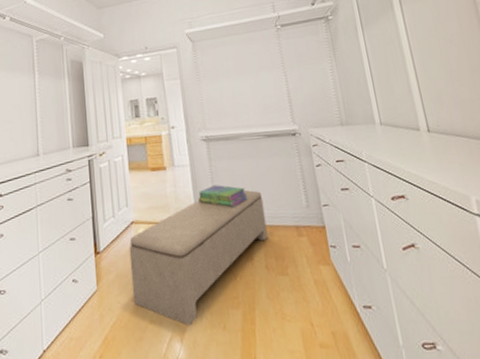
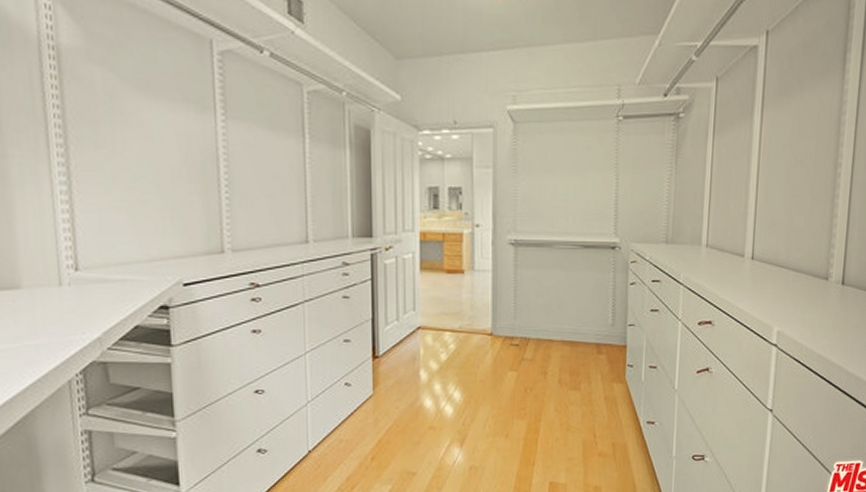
bench: present [129,189,268,326] -> none [412,302,568,433]
stack of books: present [198,185,248,208] -> none [497,295,551,320]

